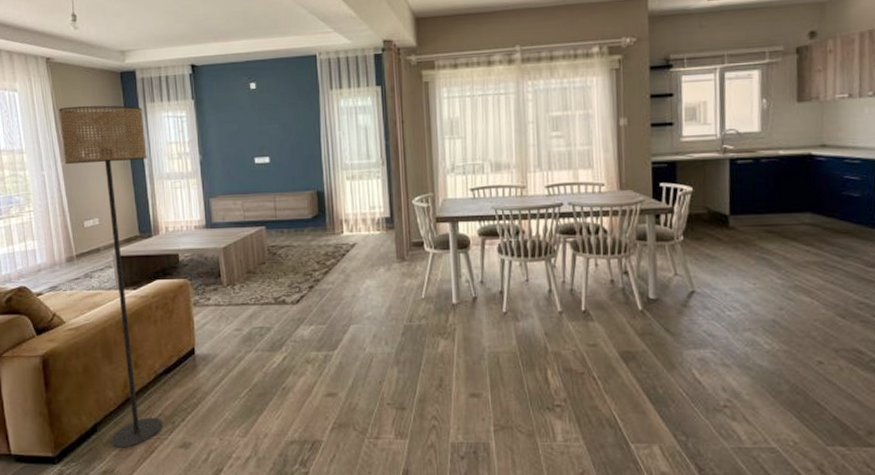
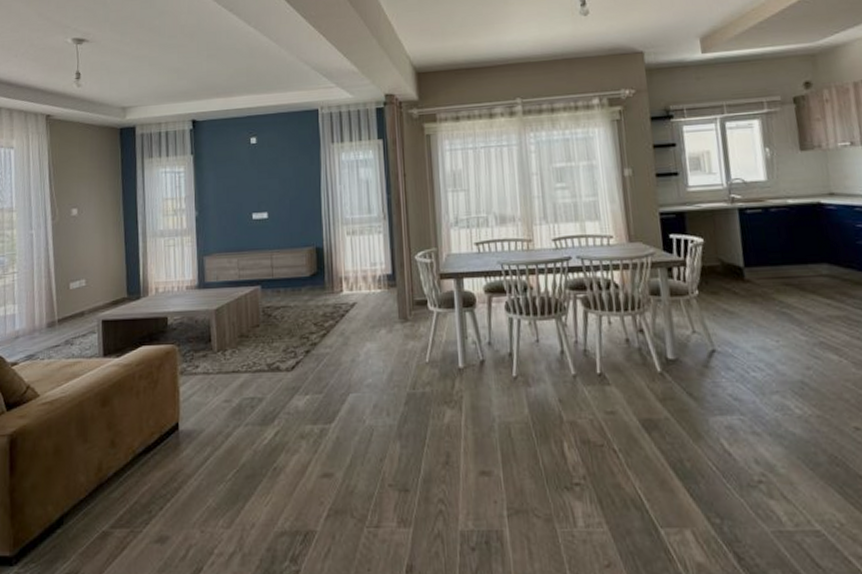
floor lamp: present [58,105,161,448] -> none [54,161,142,544]

